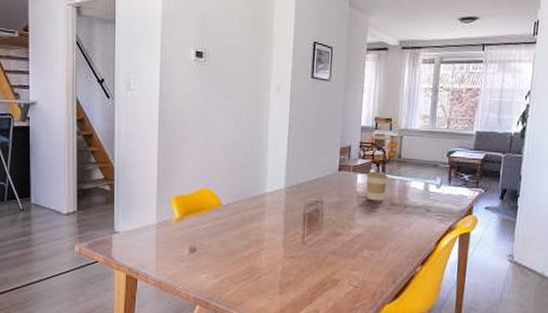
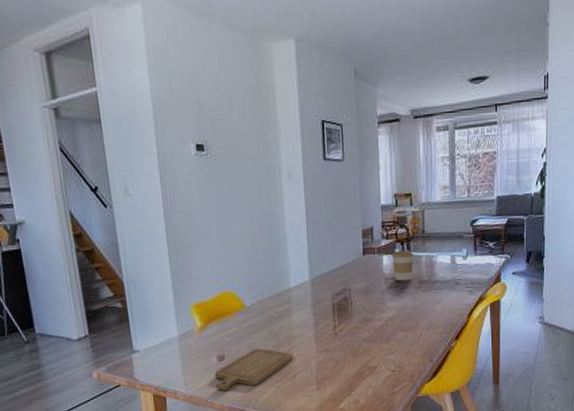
chopping board: none [185,246,260,281] -> present [215,348,293,391]

